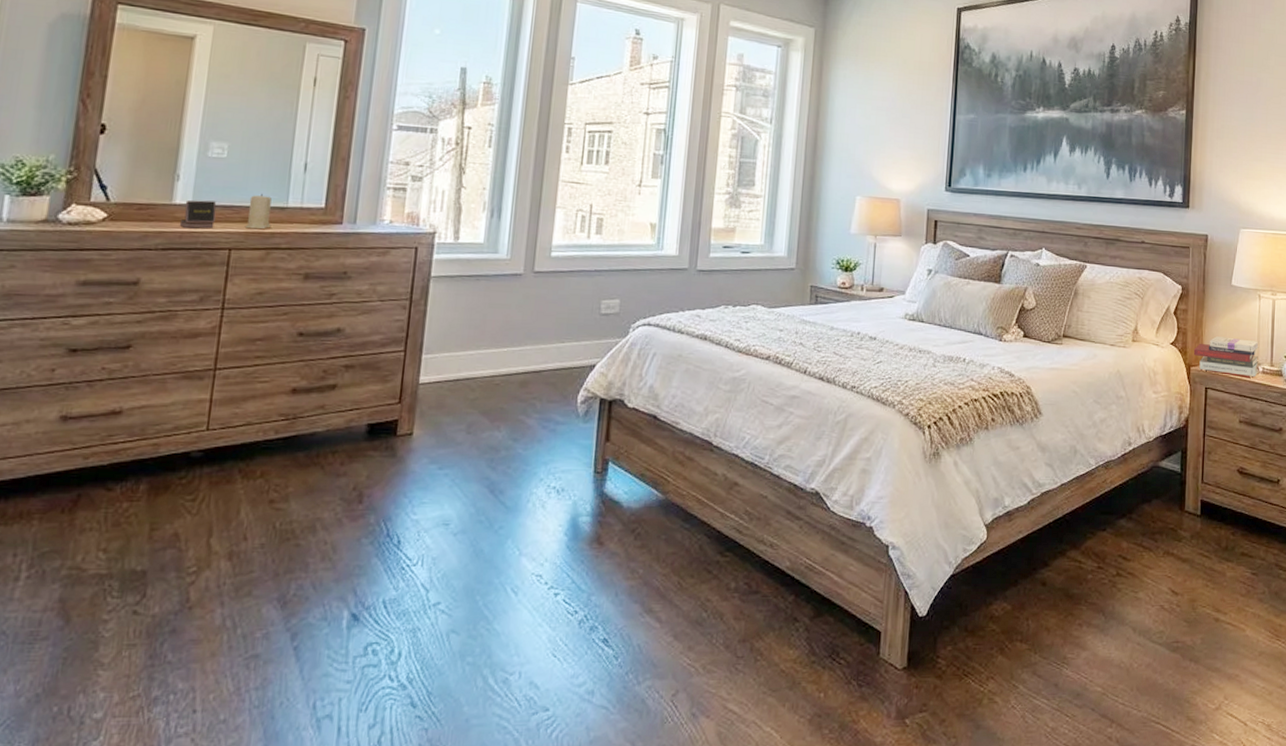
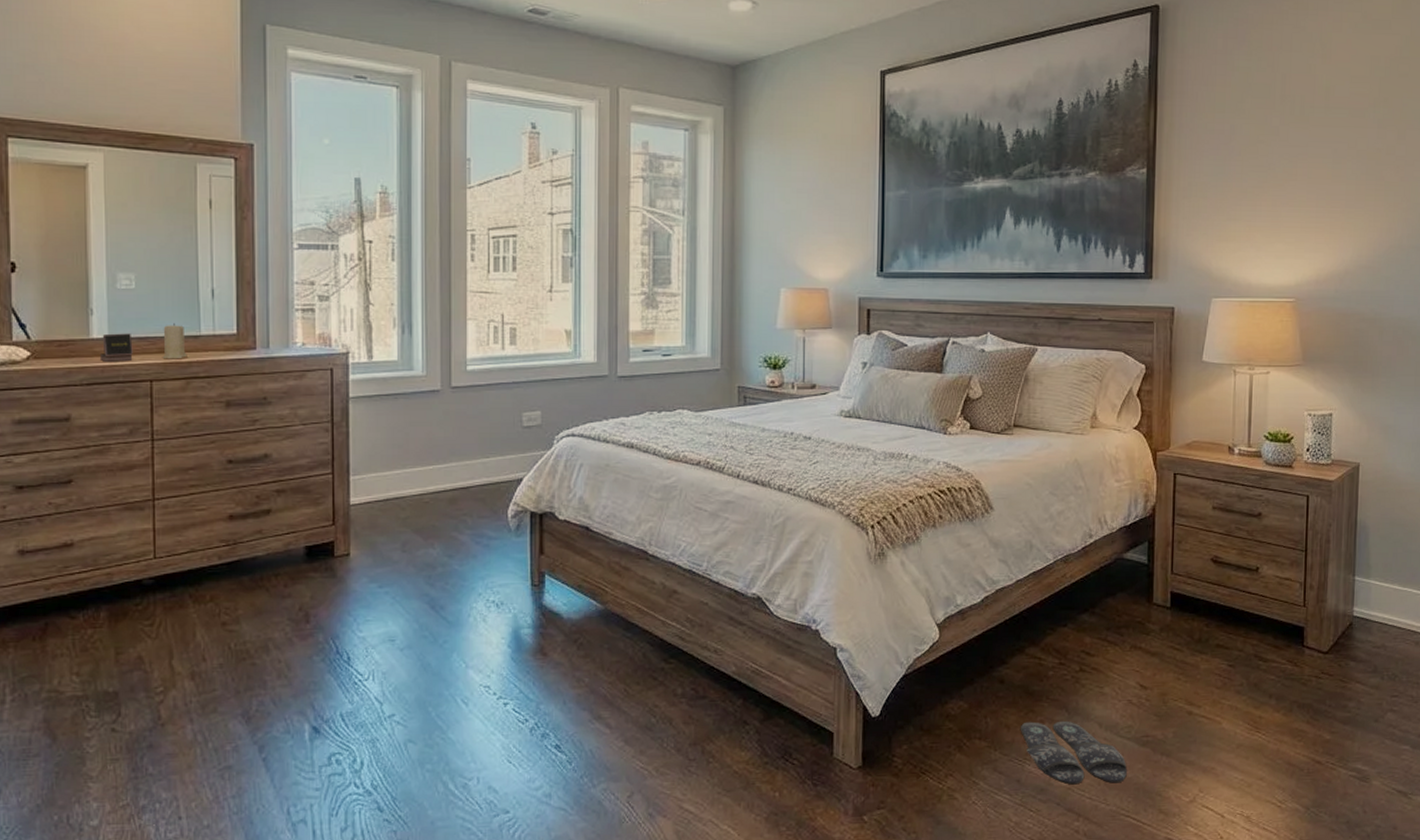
slippers: none [1060,624,1158,690] -> present [1021,720,1127,785]
books: present [1193,336,1260,379] -> none [1160,418,1236,462]

